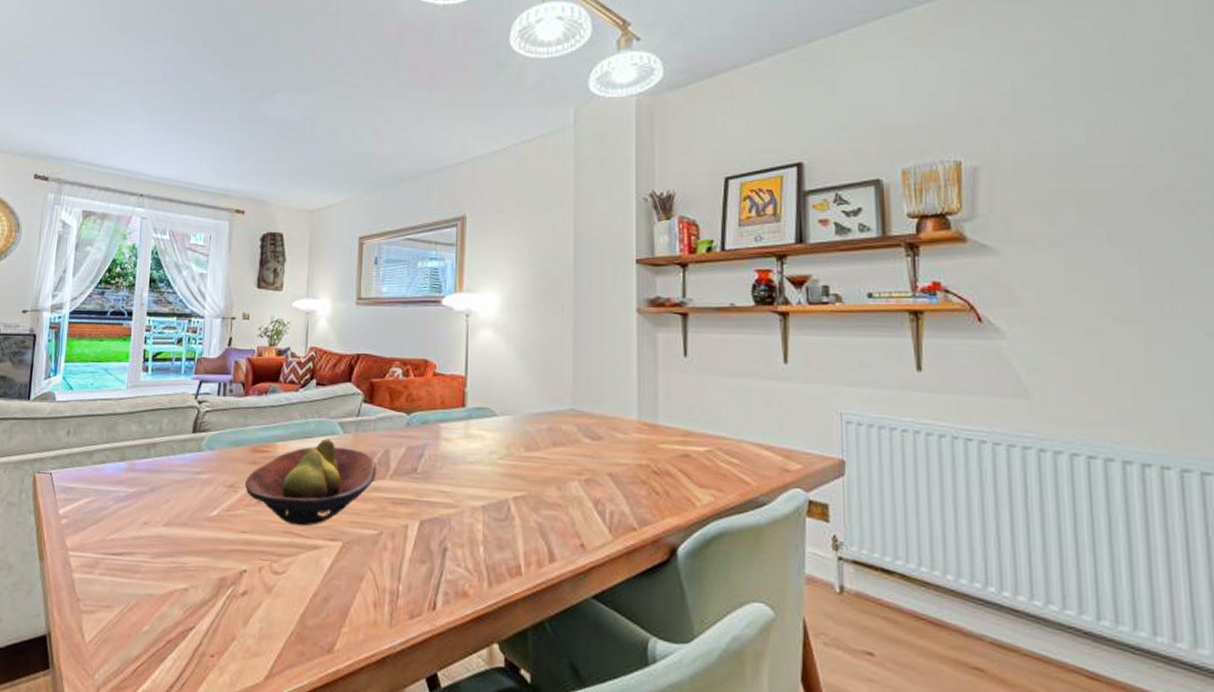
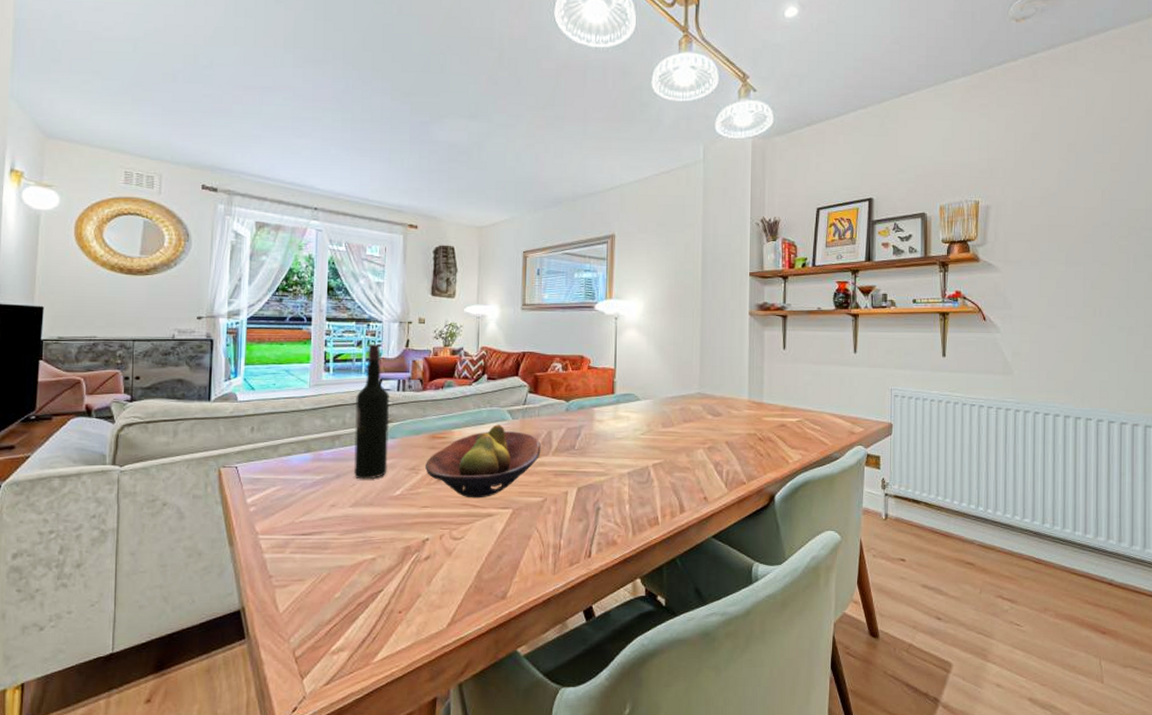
wine bottle: none [169,341,209,496] -> present [354,343,390,480]

